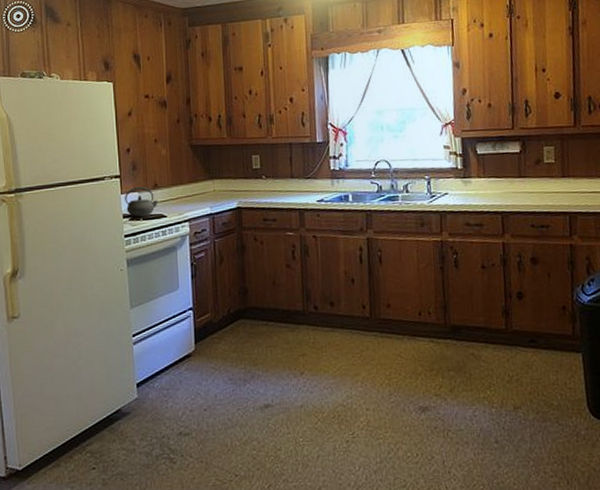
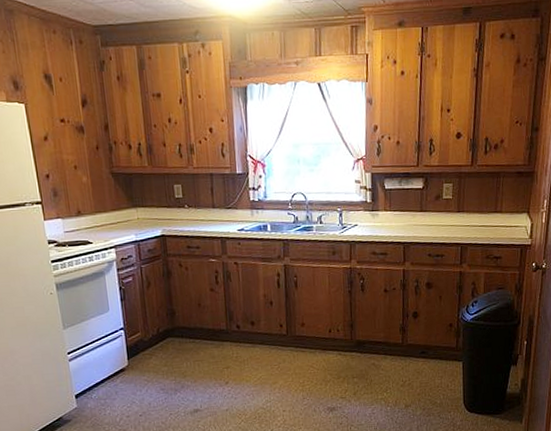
kettle: present [125,186,158,217] -> none [48,213,83,243]

